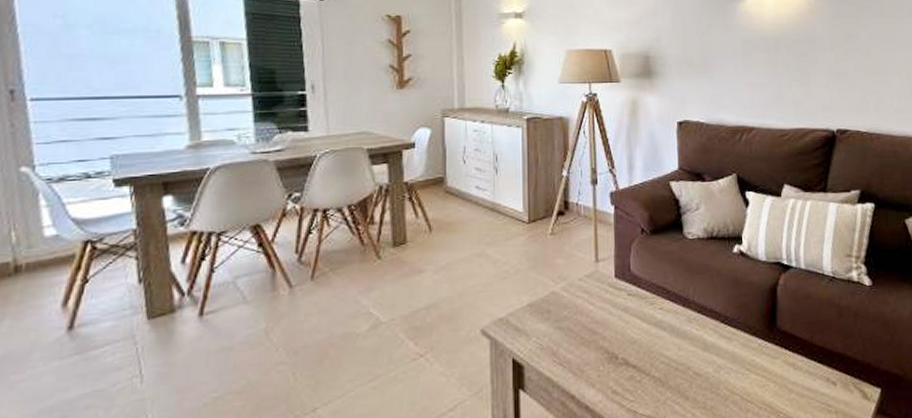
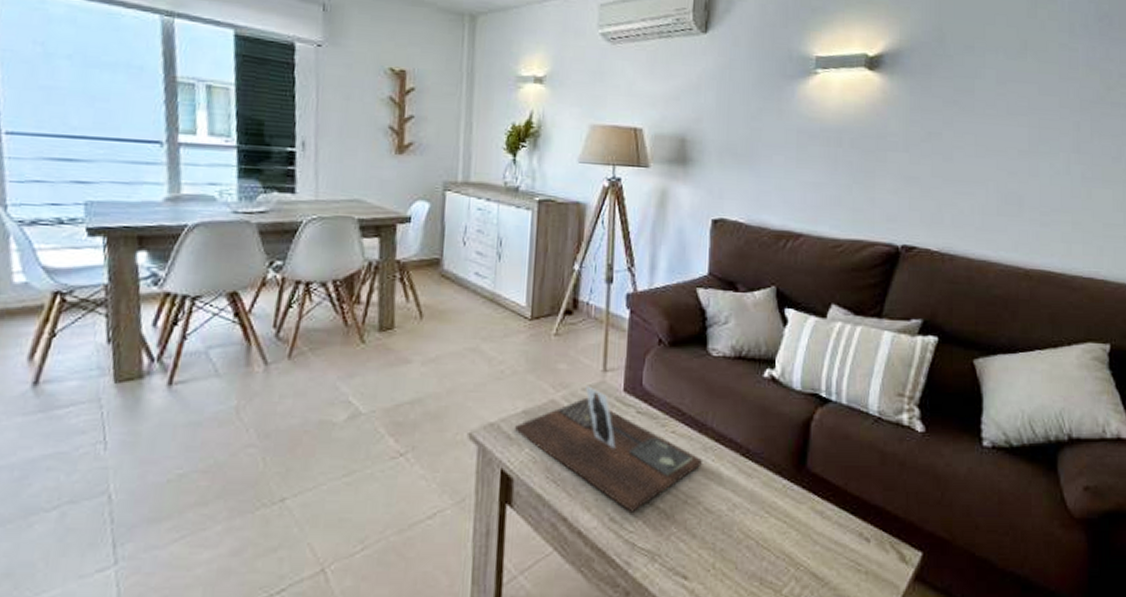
decorative tray: none [521,276,688,384] -> present [514,386,702,512]

